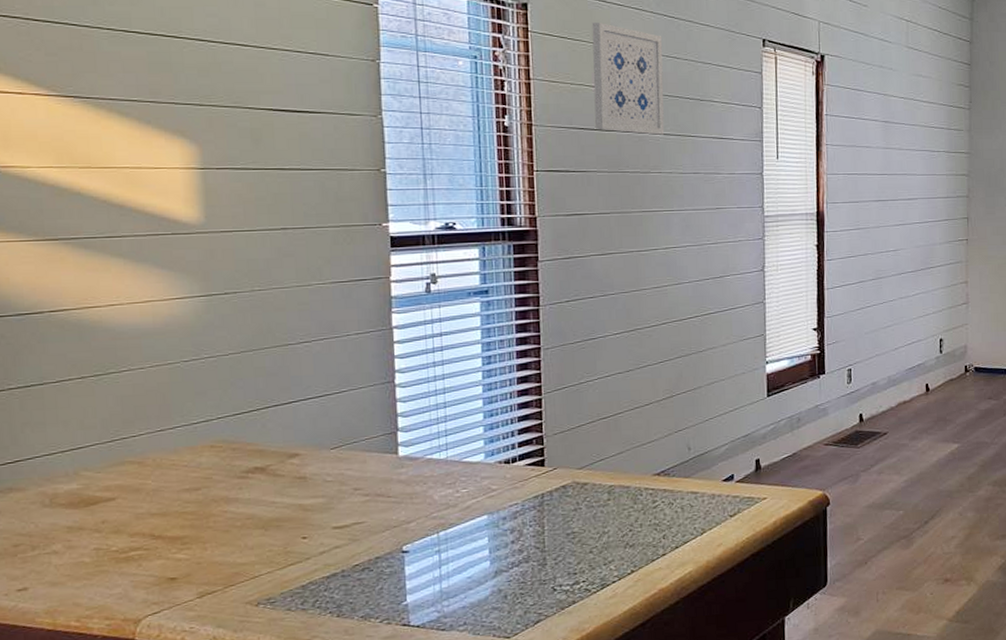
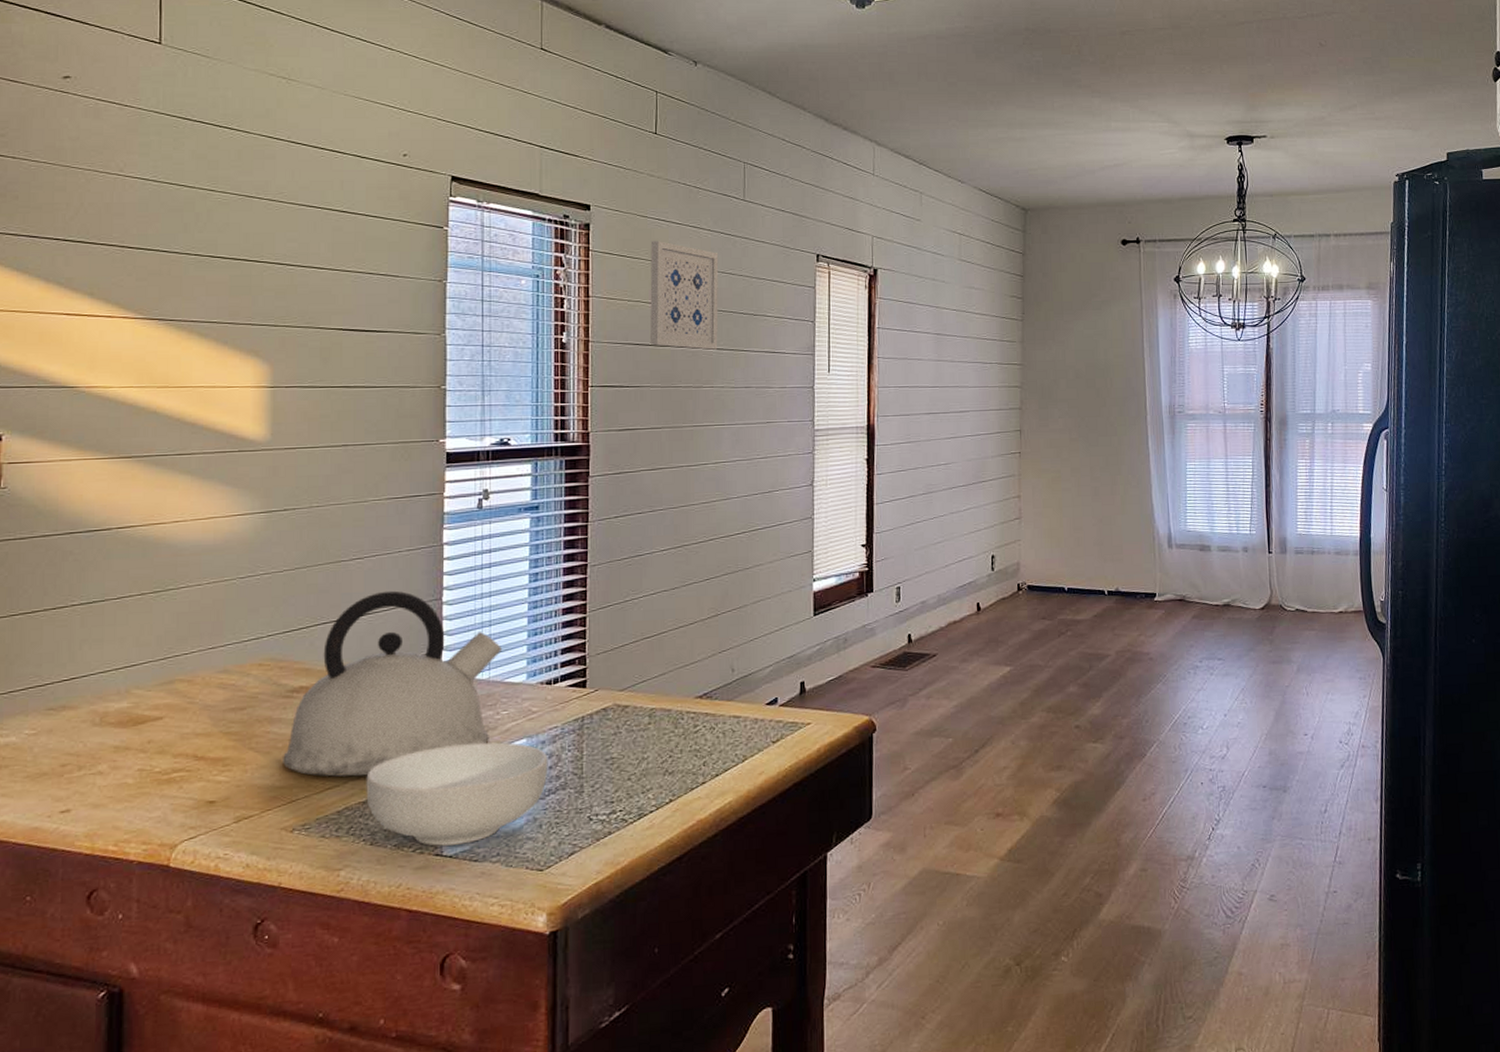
kettle: none [242,373,459,553] -> present [283,590,503,777]
cereal bowl: none [328,519,511,617] -> present [366,742,548,846]

